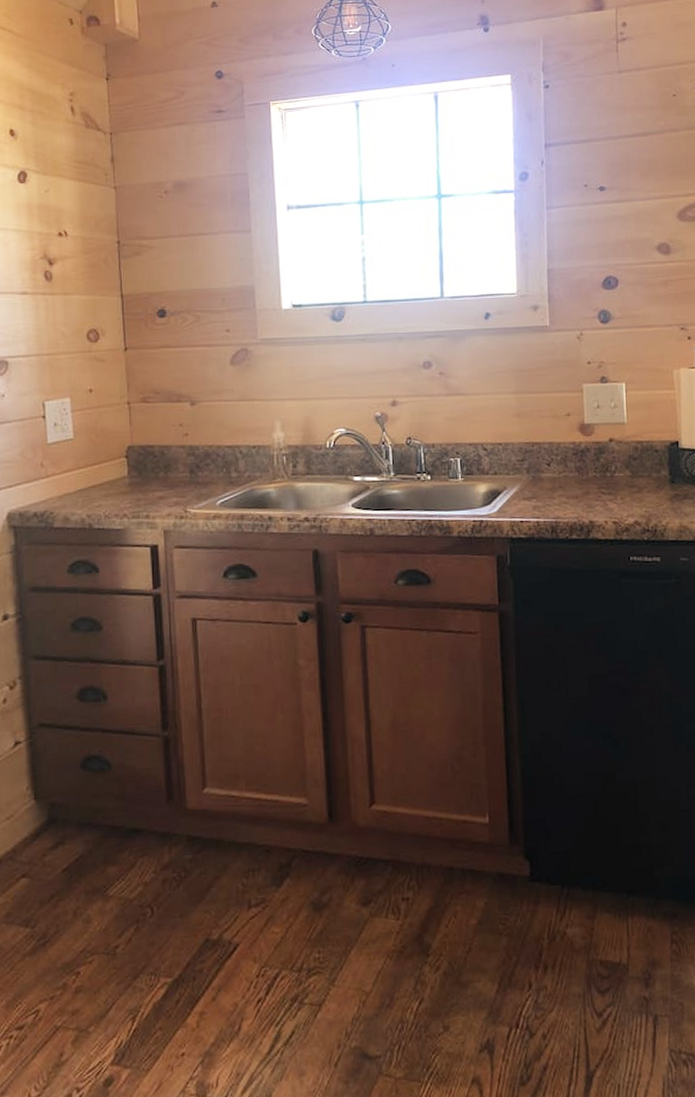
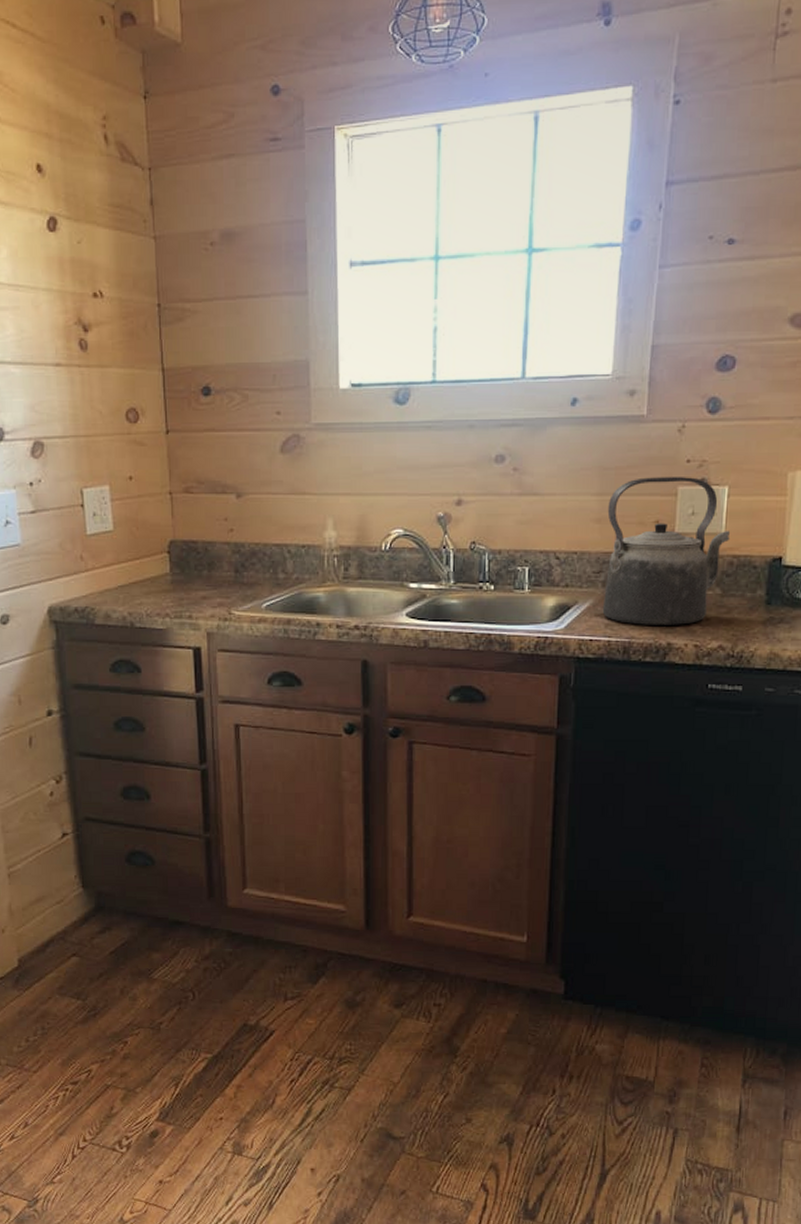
kettle: none [524,376,633,506] -> present [602,477,731,625]

